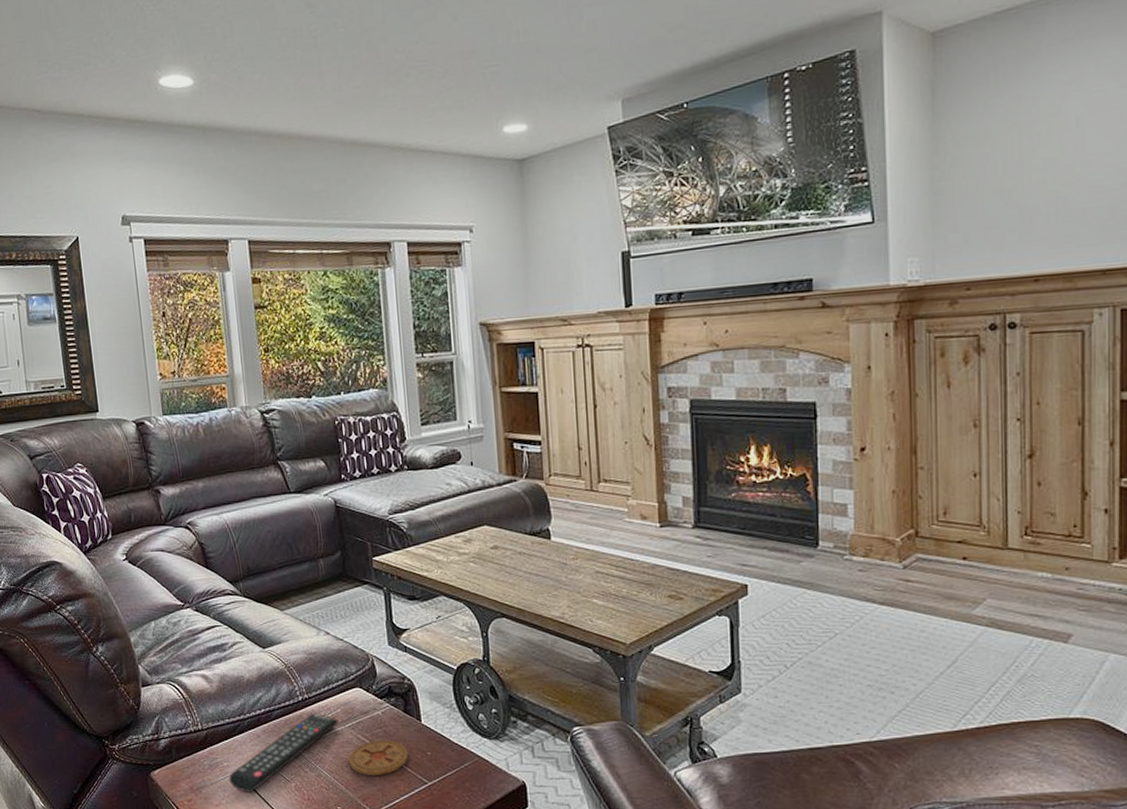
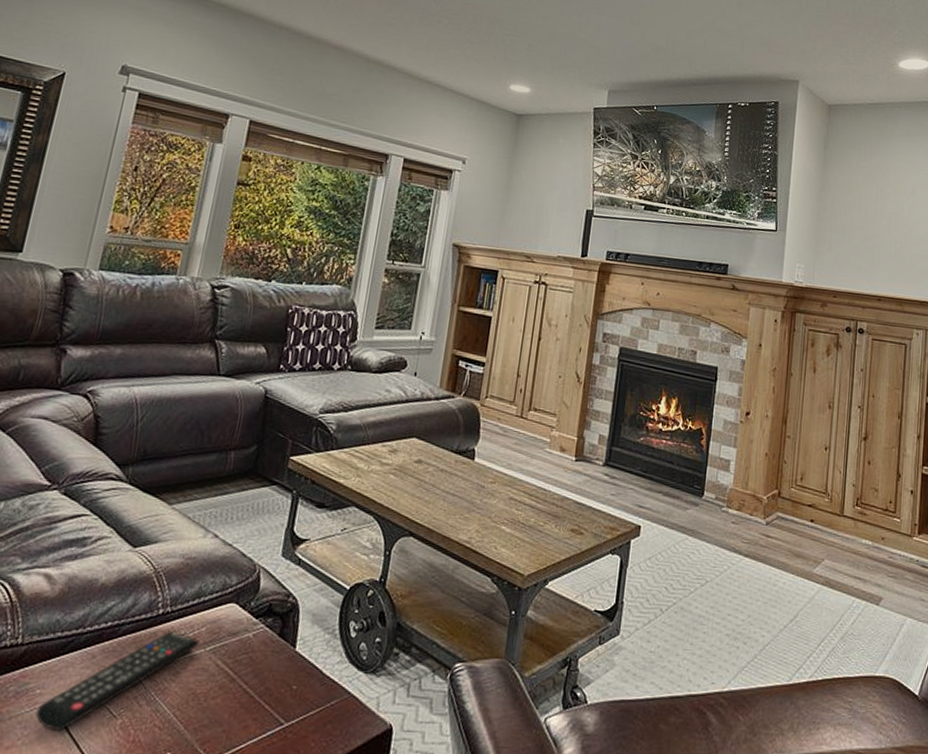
coaster: present [348,740,408,775] -> none [196,668,271,713]

